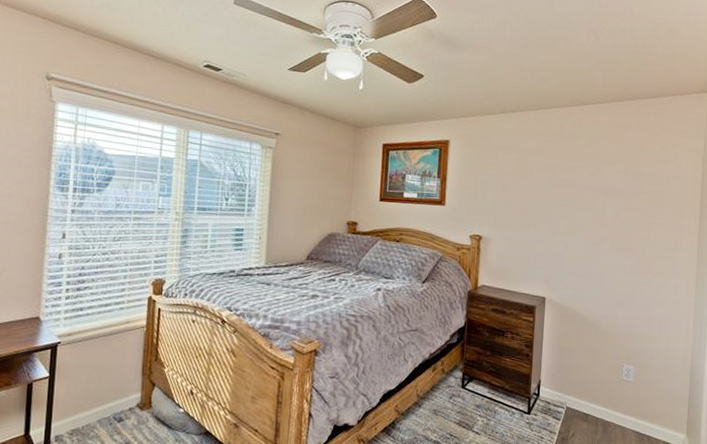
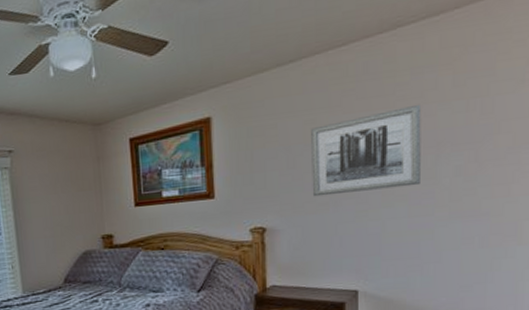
wall art: none [518,161,596,221] -> present [311,104,422,197]

